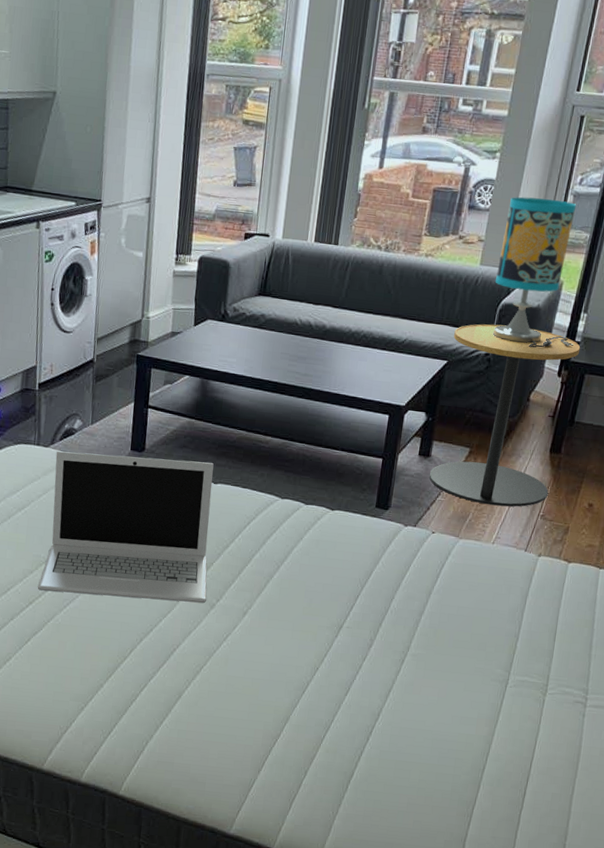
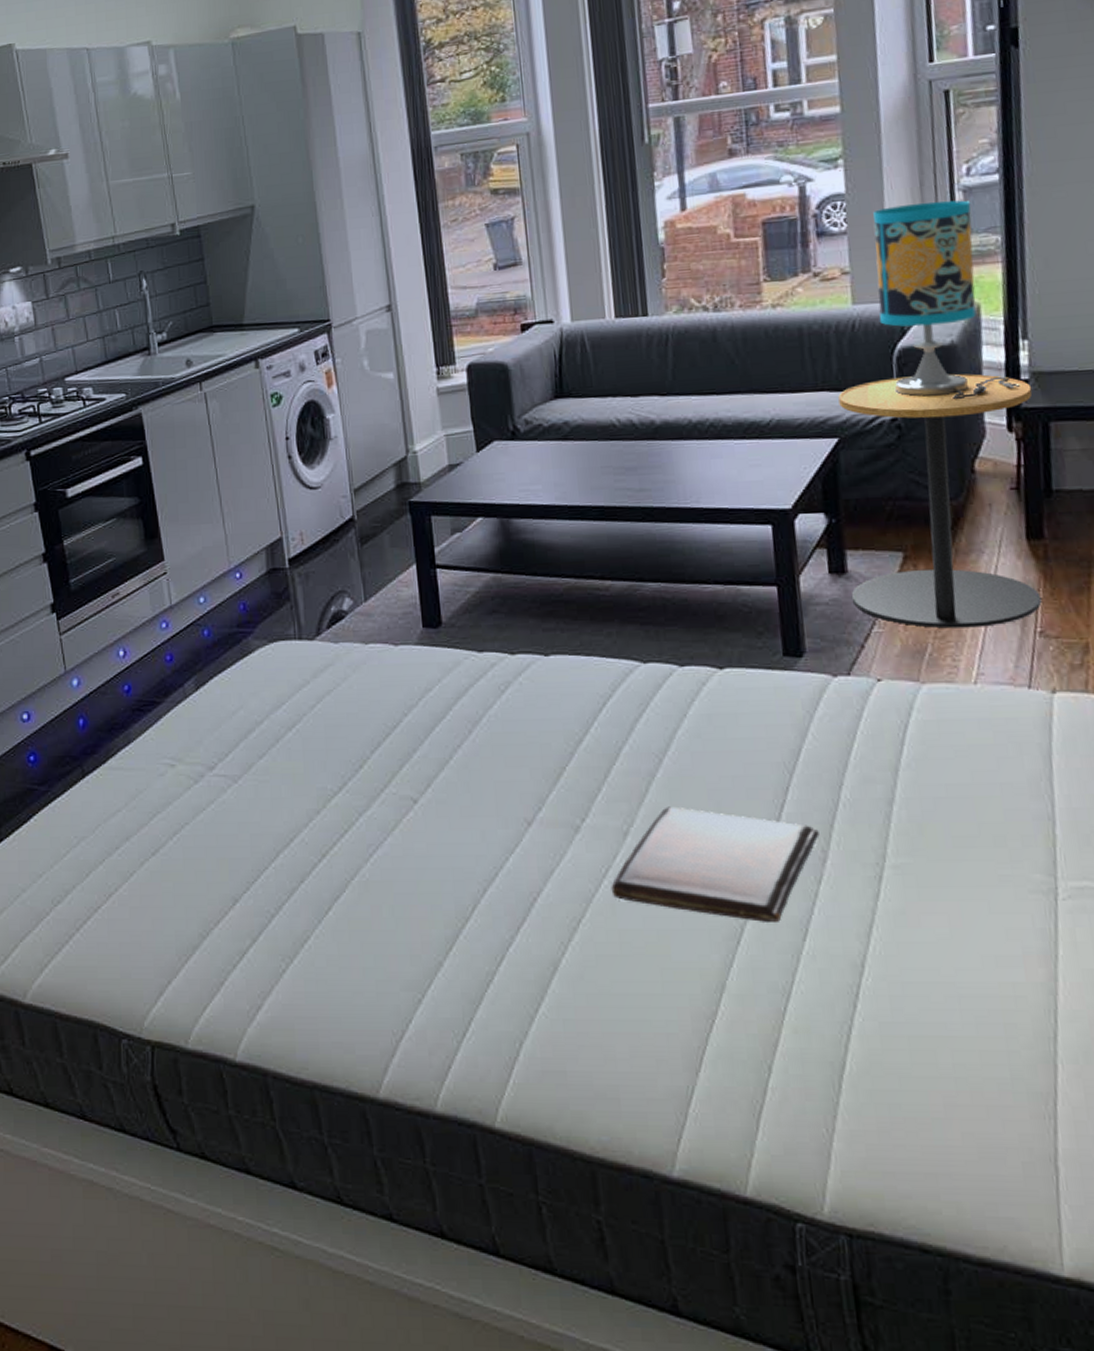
laptop: present [37,451,214,603] -> none [325,628,566,837]
book: none [227,598,372,682] -> present [611,806,820,922]

